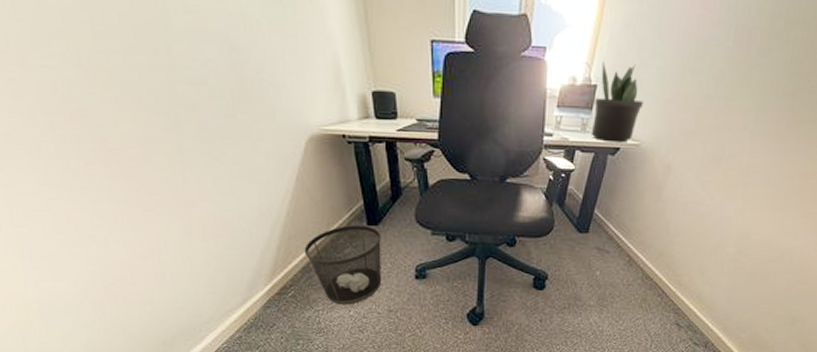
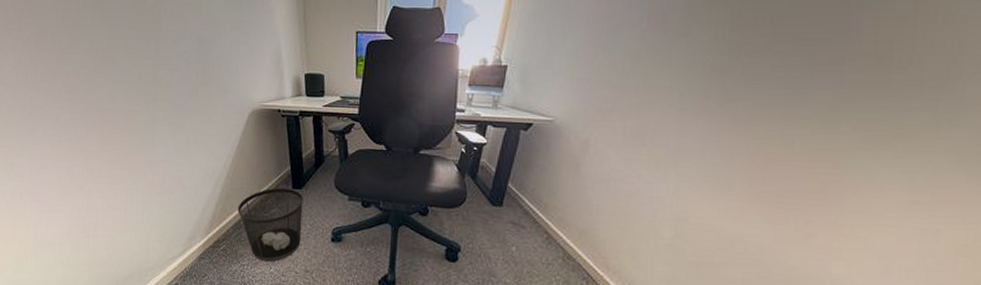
planter: present [591,61,643,143] -> none [502,45,555,119]

